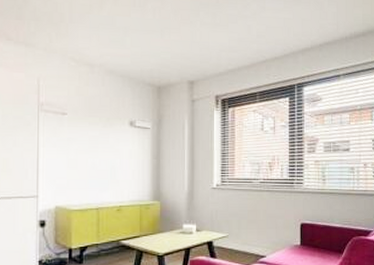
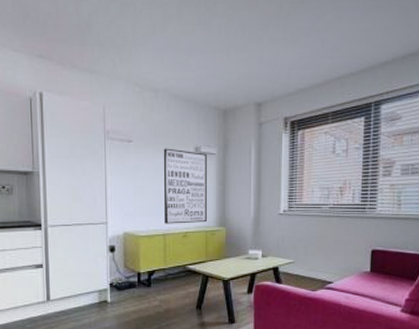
wall art: none [97,121,141,198] -> present [163,148,207,224]

